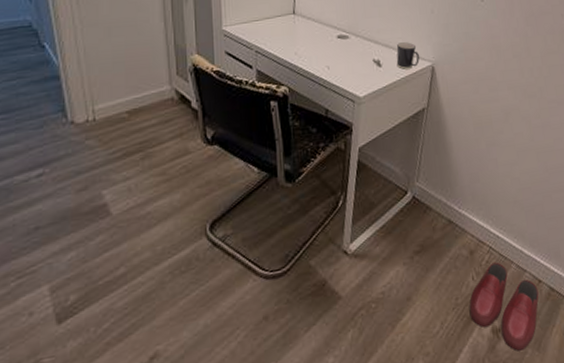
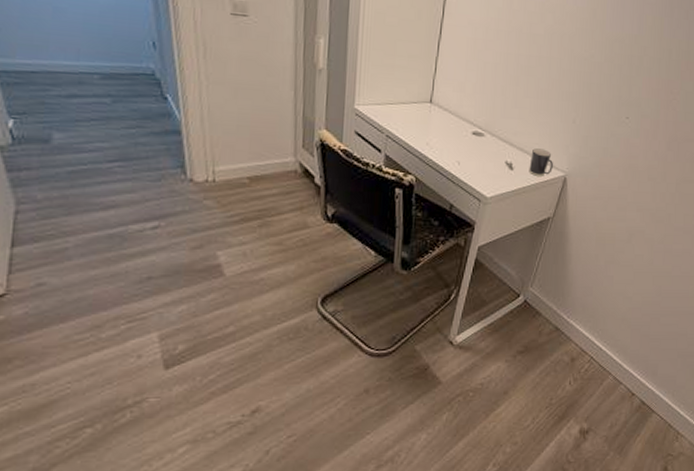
slippers: present [469,262,539,351] -> none [561,371,630,452]

